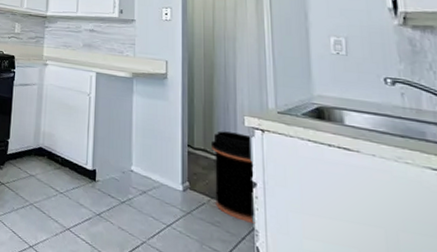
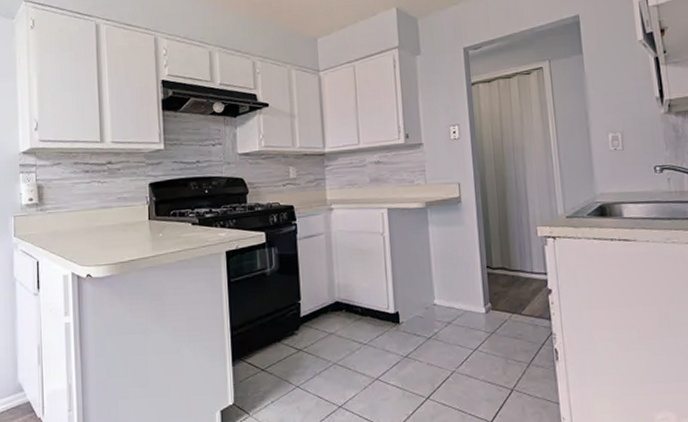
trash can: present [210,131,256,224] -> none [508,244,553,328]

